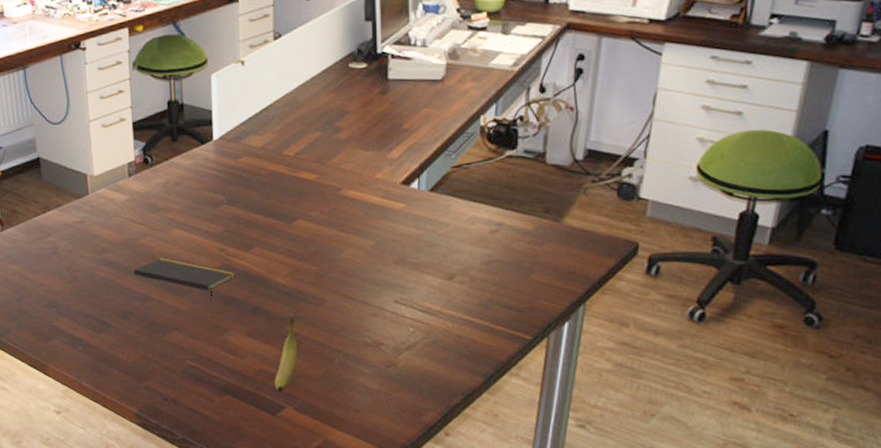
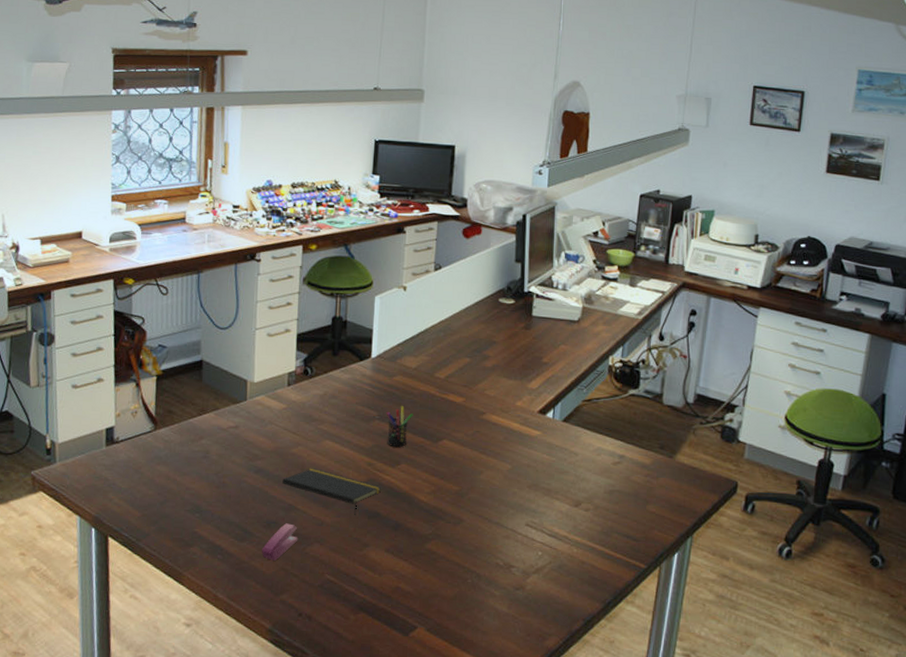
stapler: none [121,313,156,349] -> present [262,523,299,561]
pen holder: none [234,188,263,230] -> present [386,406,413,447]
banana: present [274,315,298,392] -> none [409,533,434,611]

